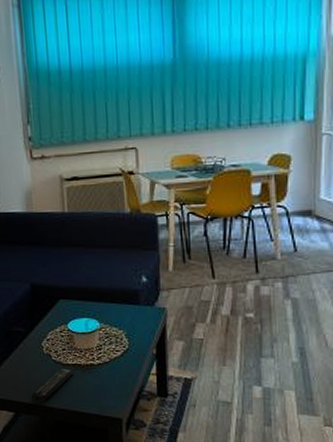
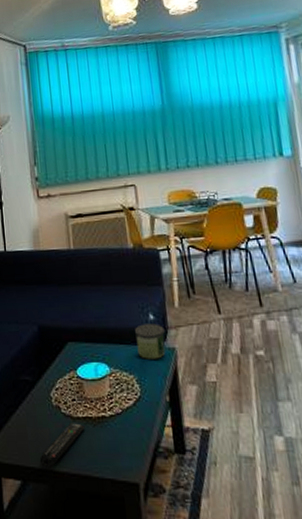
candle: none [127,285,156,317] -> present [135,323,166,359]

